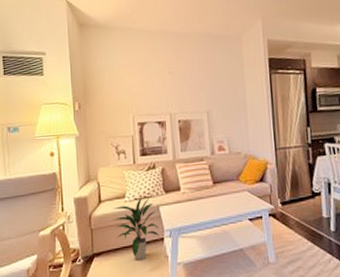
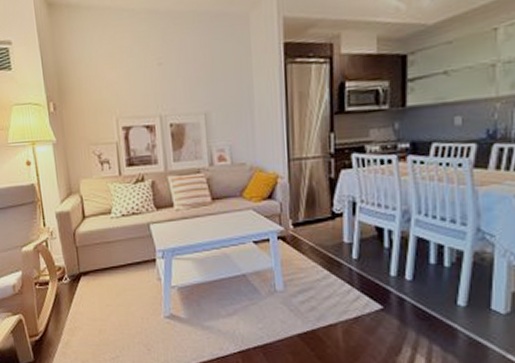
indoor plant: present [113,197,159,260] -> none [99,213,151,282]

